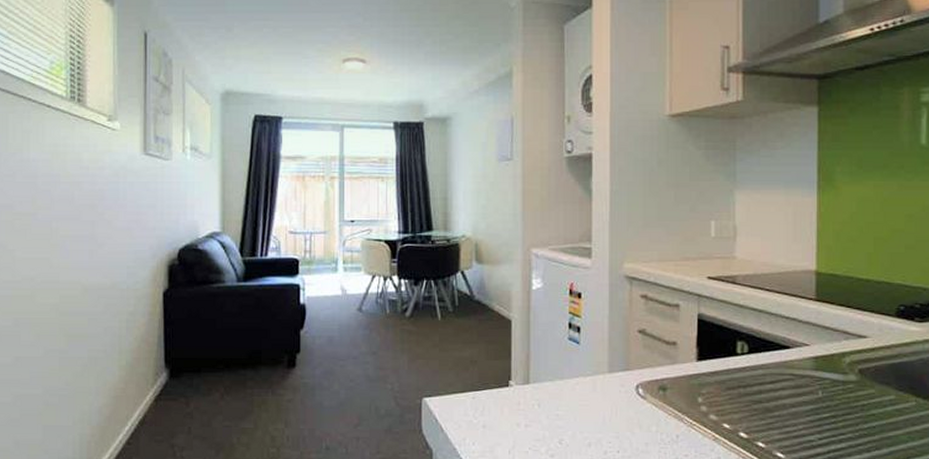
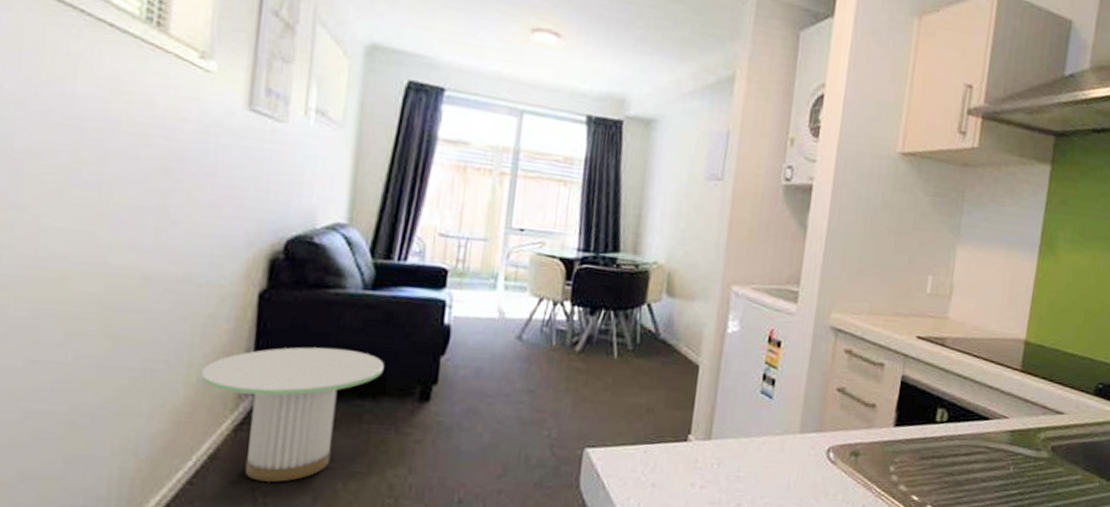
side table: none [128,330,259,439] -> present [200,347,385,482]

